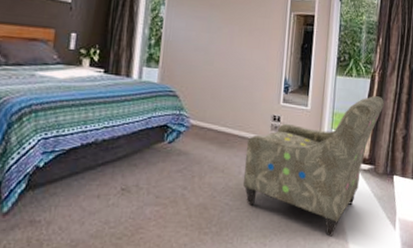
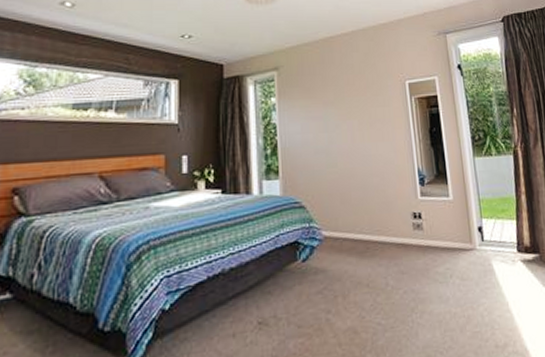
armchair: present [243,96,385,237] -> none [389,173,535,347]

